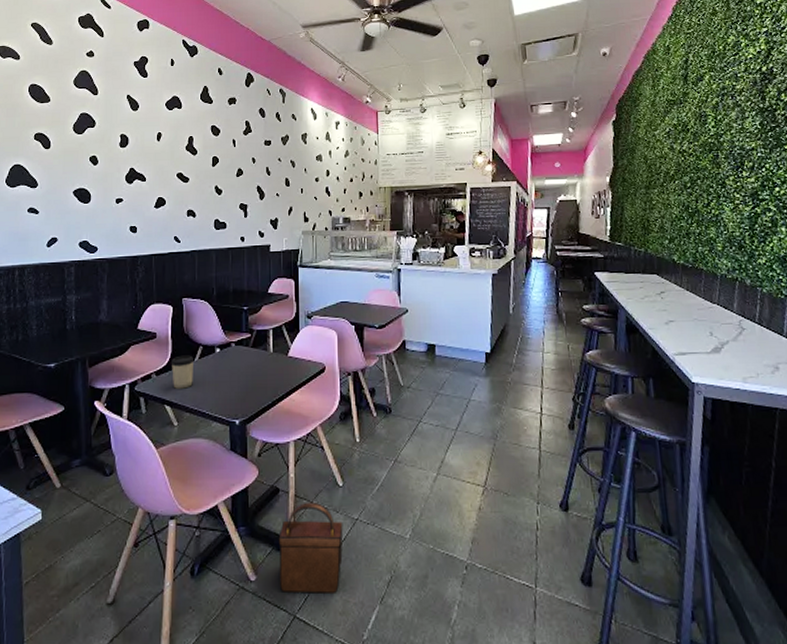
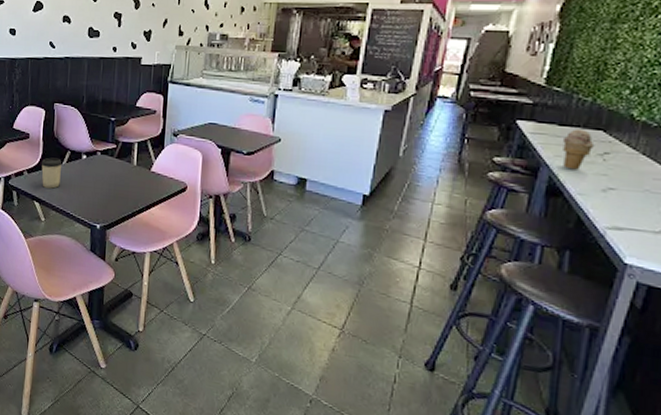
handbag: present [278,501,343,595] -> none [126,309,191,396]
ice cream cone: none [631,275,653,309] -> present [563,129,595,170]

